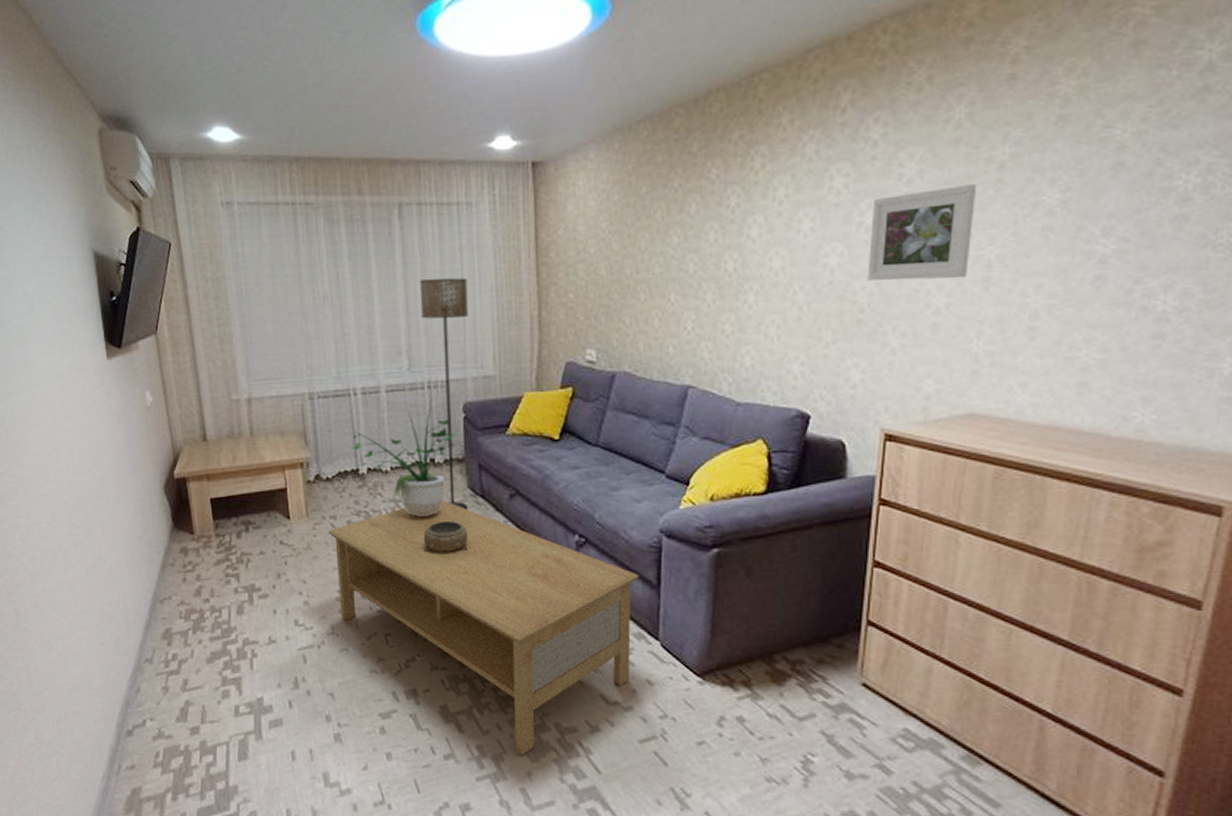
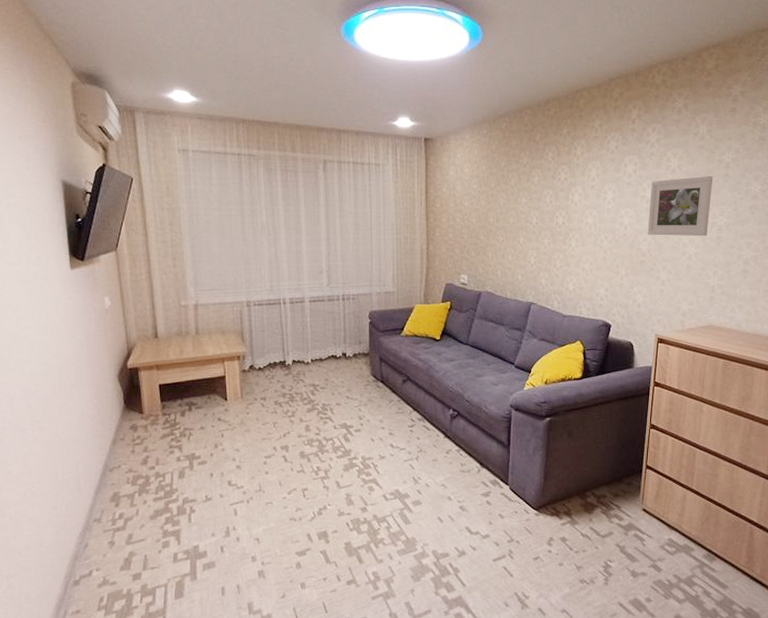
coffee table: present [328,500,640,756] -> none [258,385,496,578]
potted plant: present [351,400,457,516] -> none [280,309,364,397]
floor lamp: present [419,277,469,510] -> none [338,218,375,392]
decorative bowl: present [423,520,469,552] -> none [335,400,371,424]

